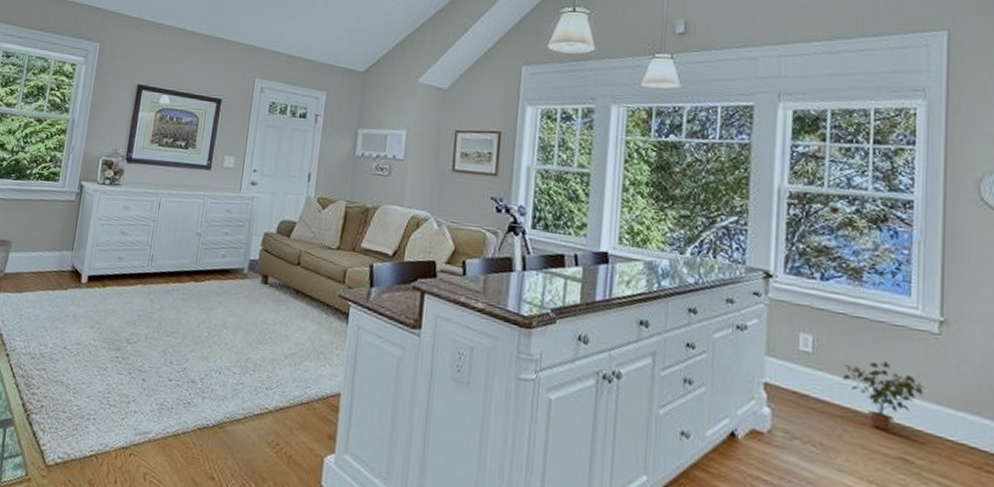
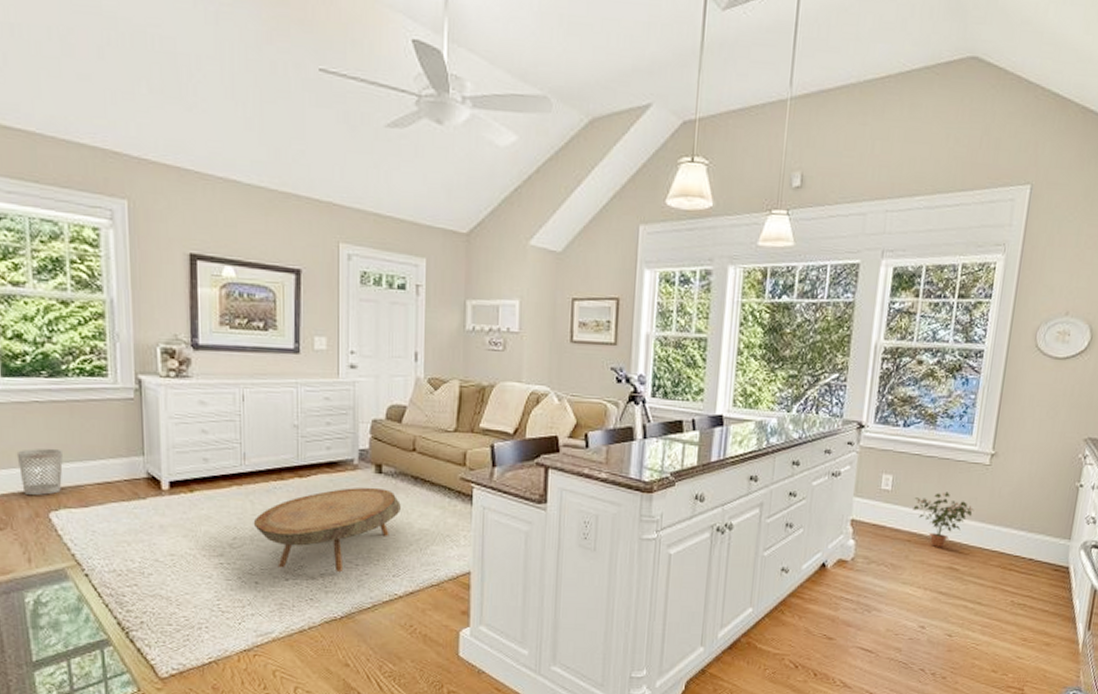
coffee table: none [149,295,281,379] -> present [253,487,401,573]

